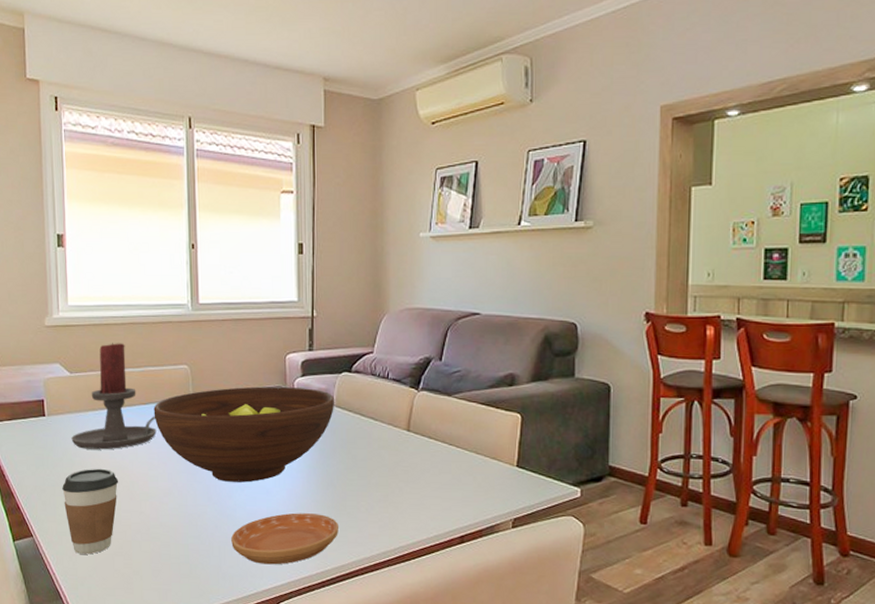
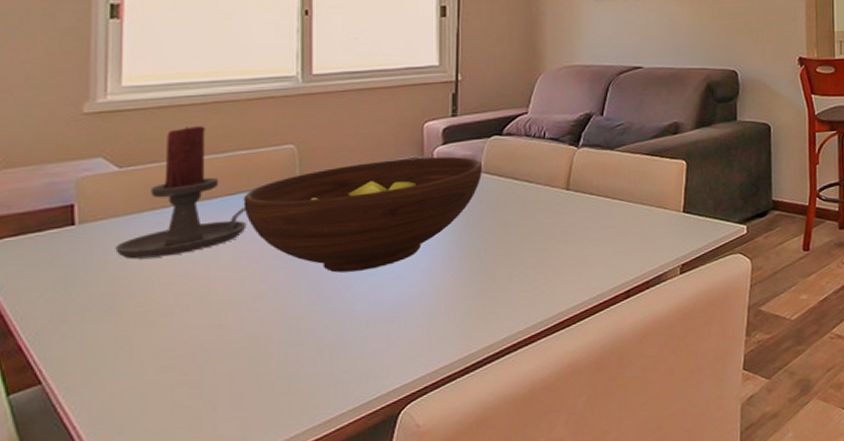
coffee cup: present [62,468,119,555] -> none [96,279,187,395]
saucer: present [231,513,338,565] -> none [347,292,486,362]

